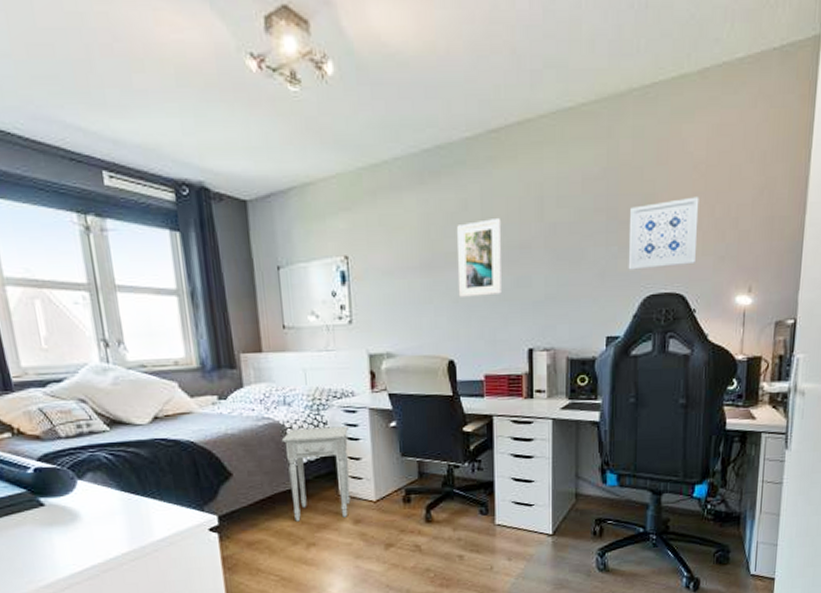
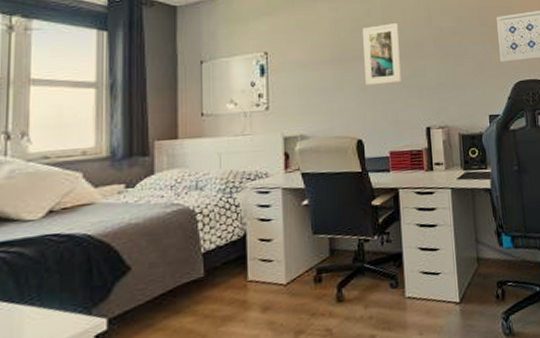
nightstand: present [281,426,351,522] -> none [190,207,262,316]

